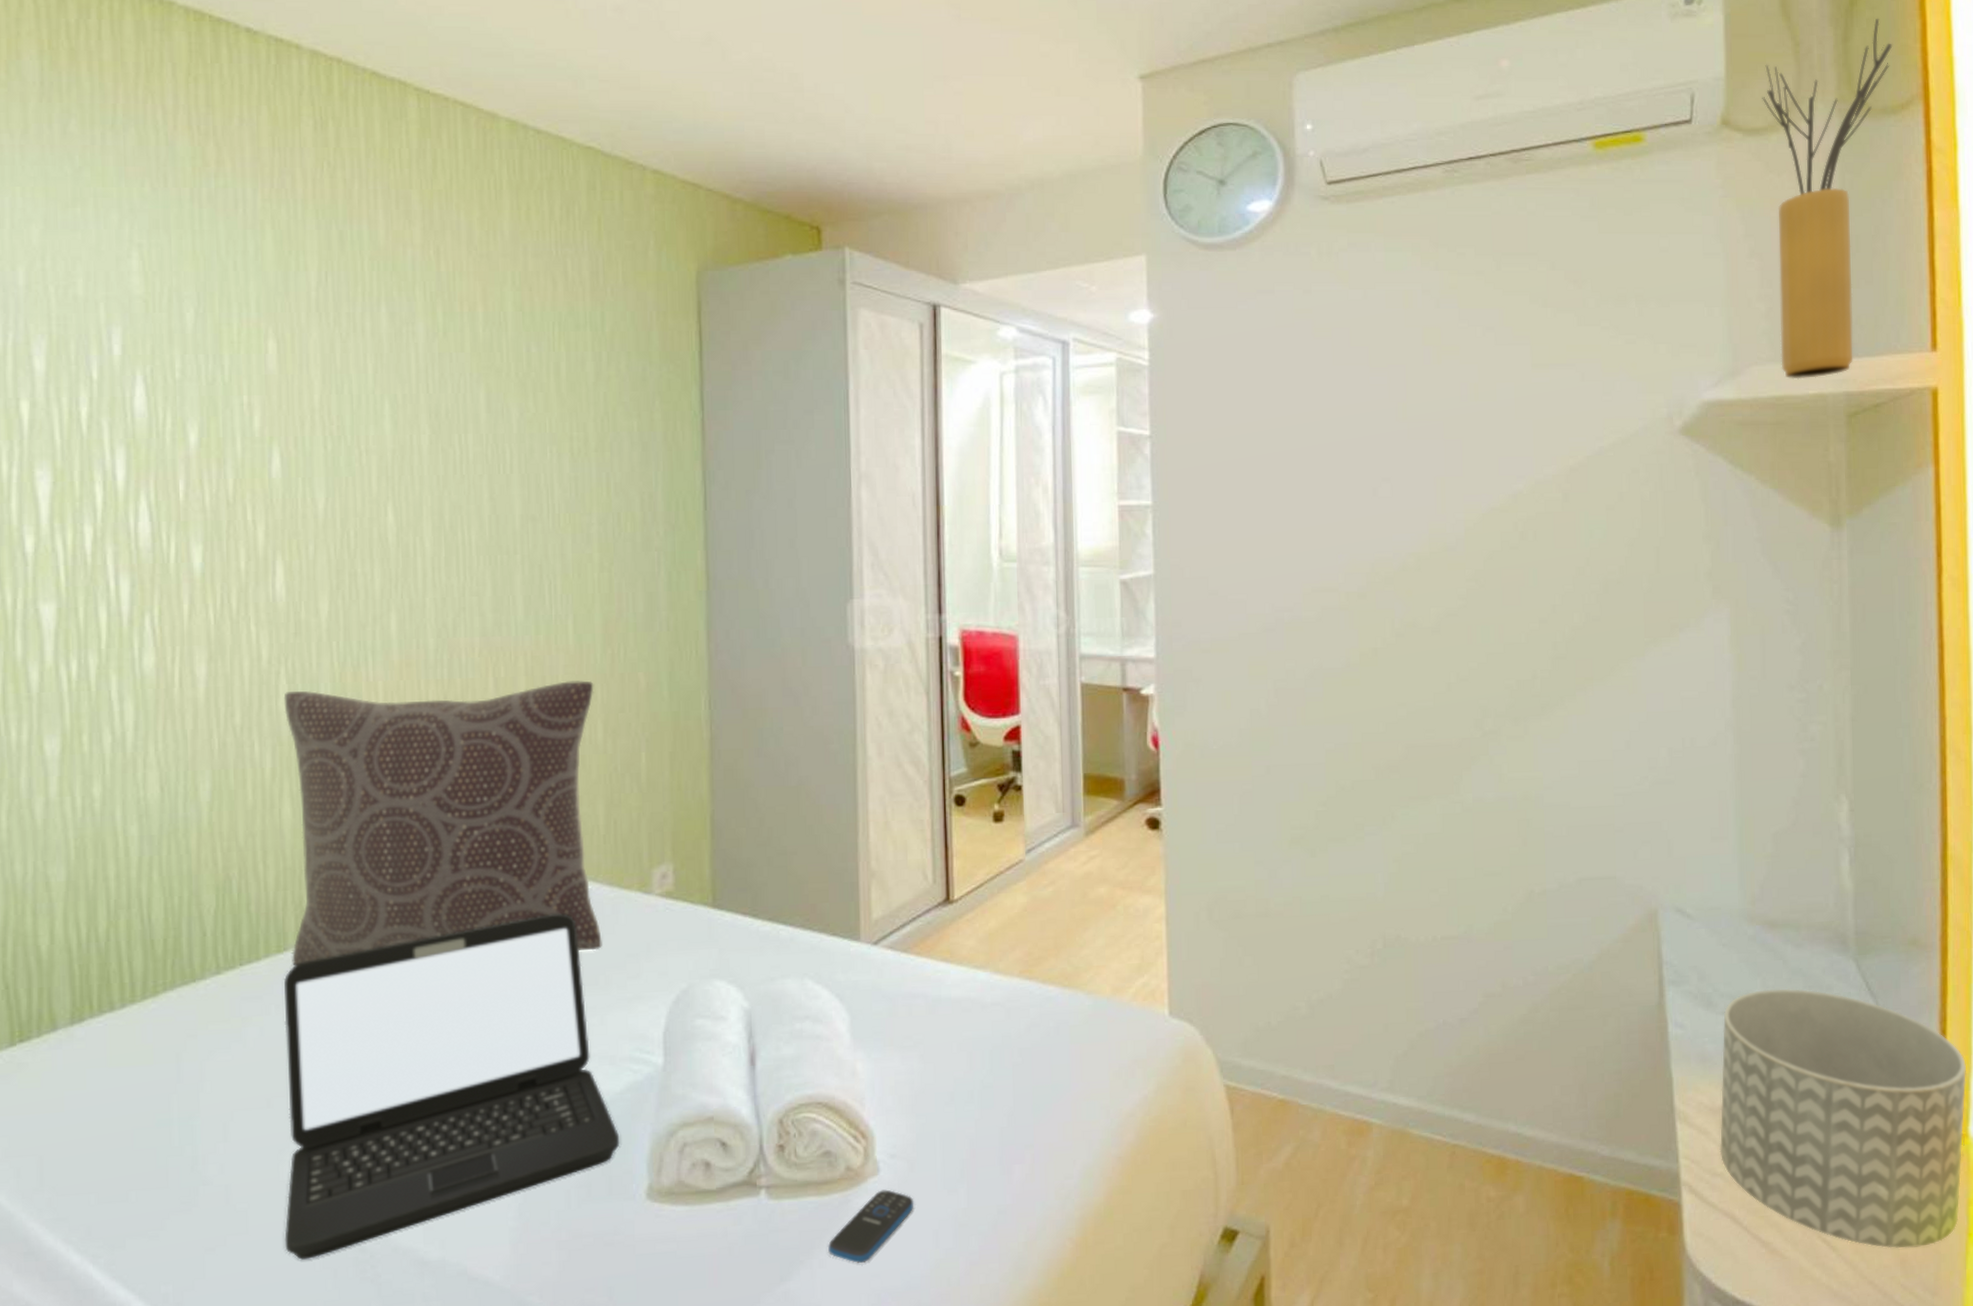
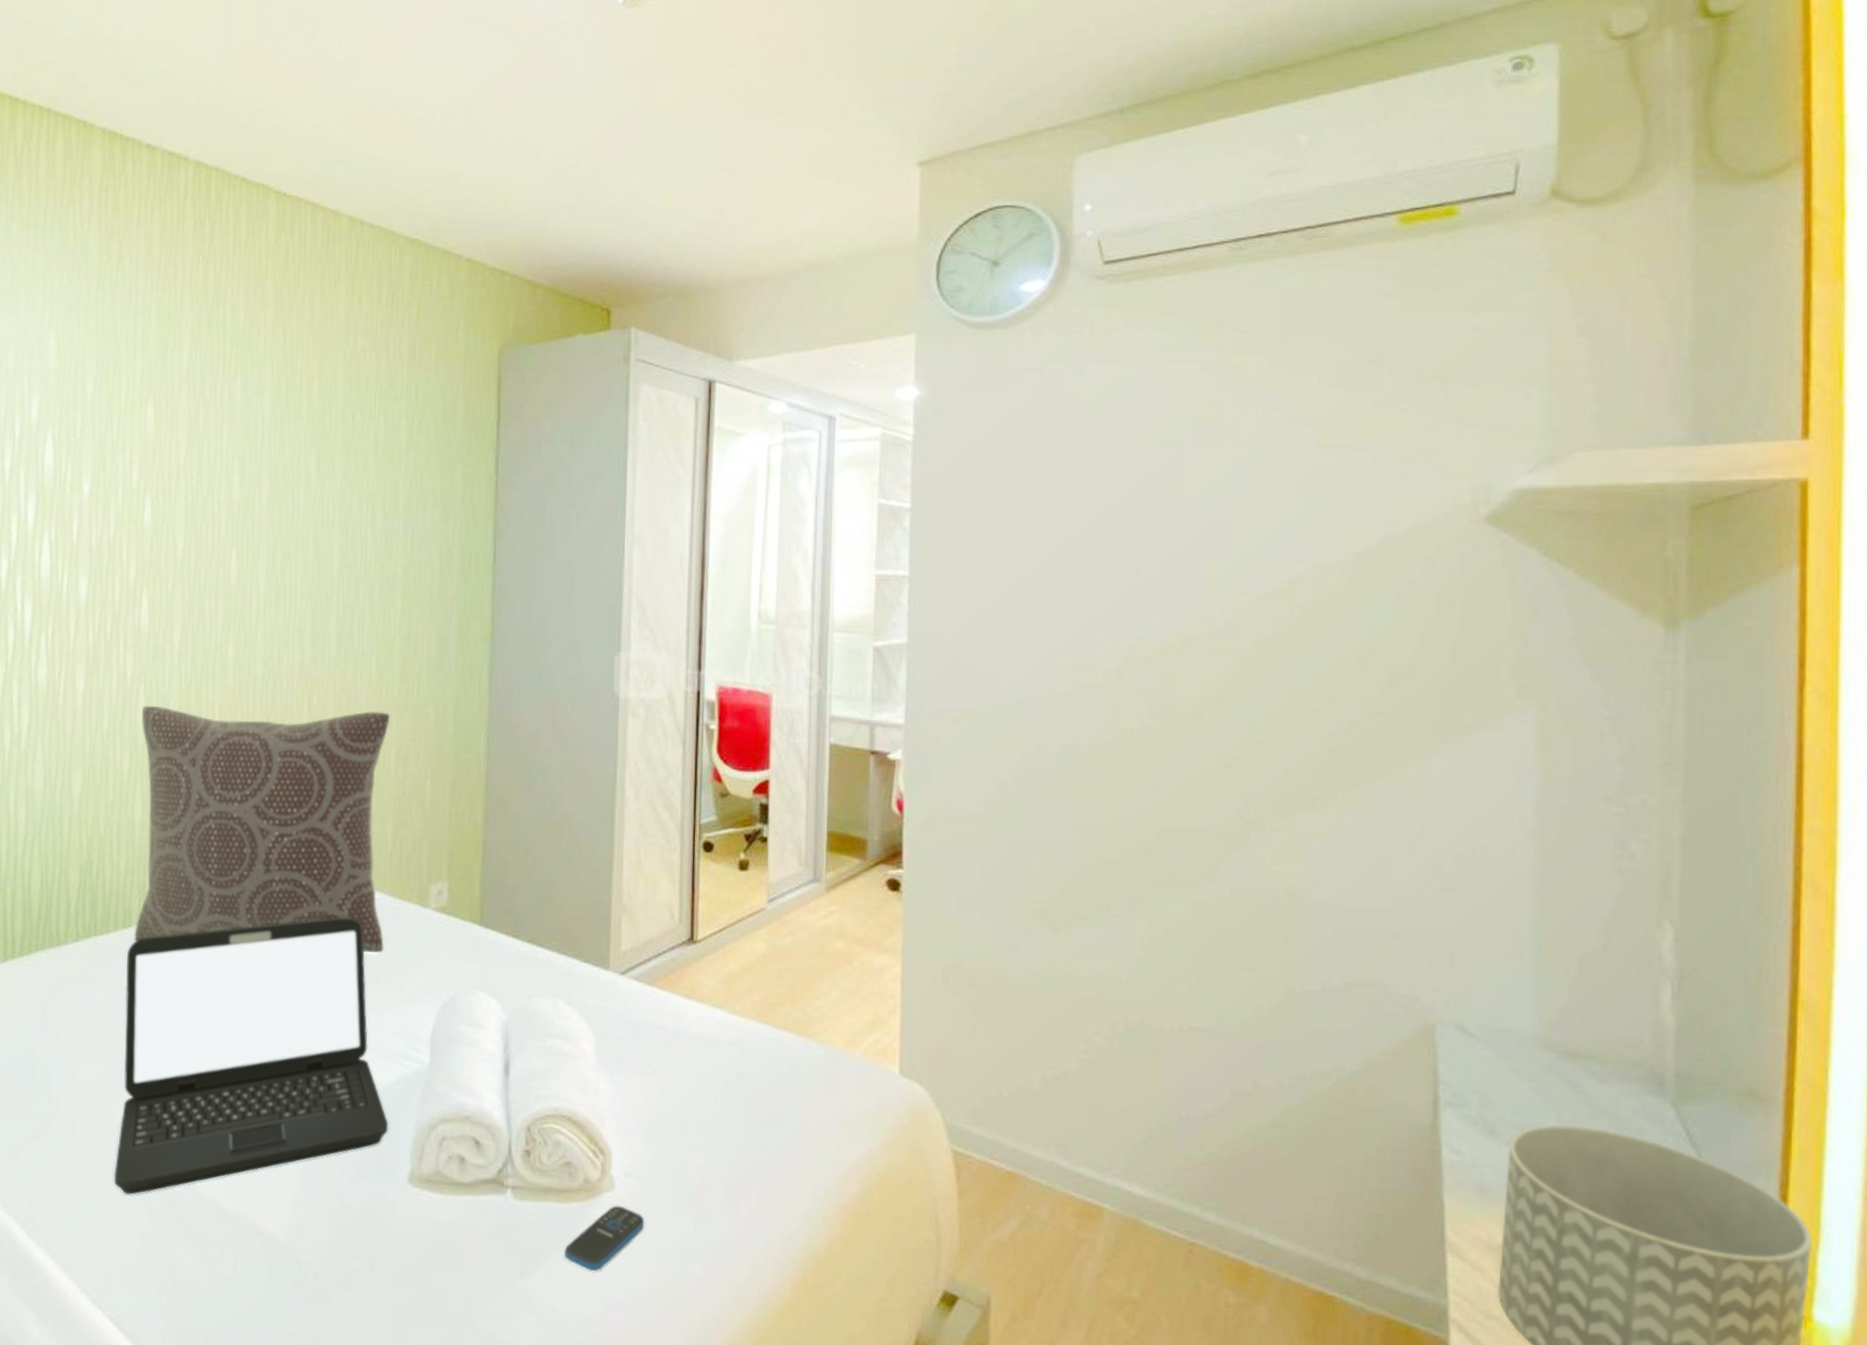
vase: present [1762,18,1893,380] -> none [1601,75,1767,467]

